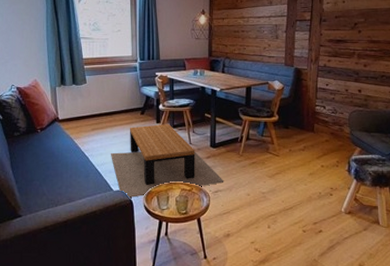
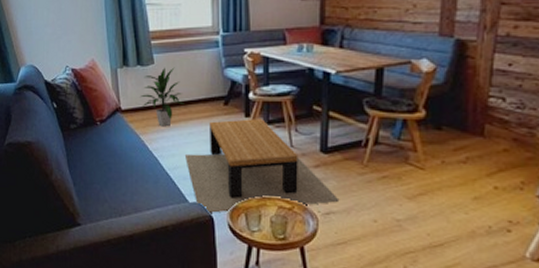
indoor plant: none [75,86,109,132] -> present [141,67,183,127]

